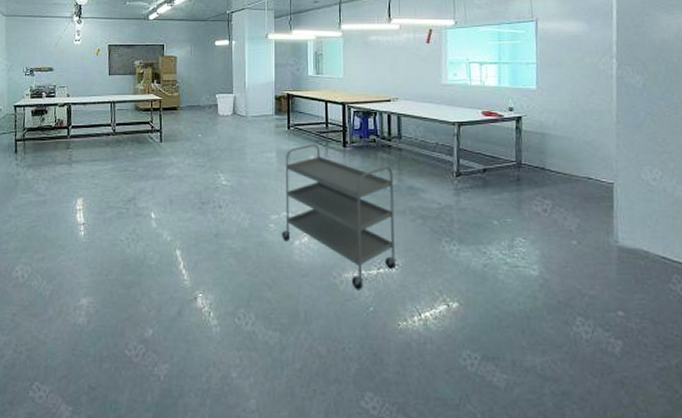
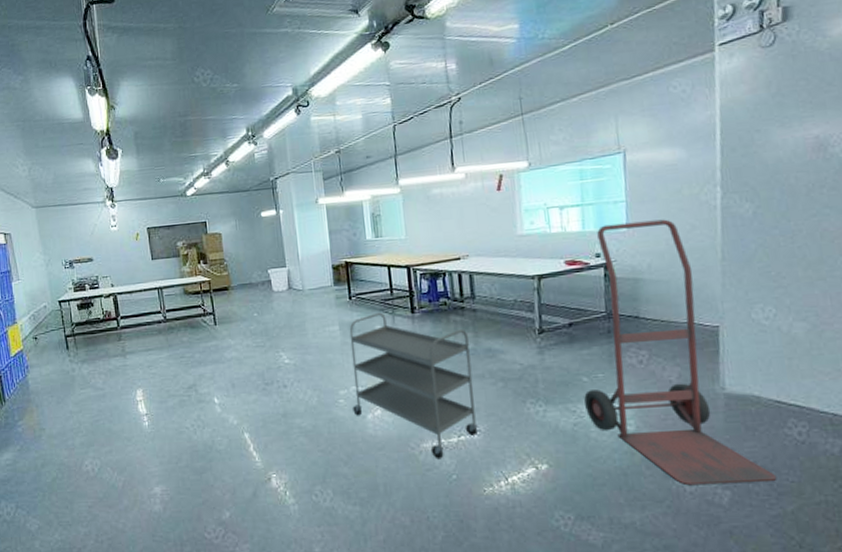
hand truck: none [494,82,663,334] -> present [584,219,777,486]

